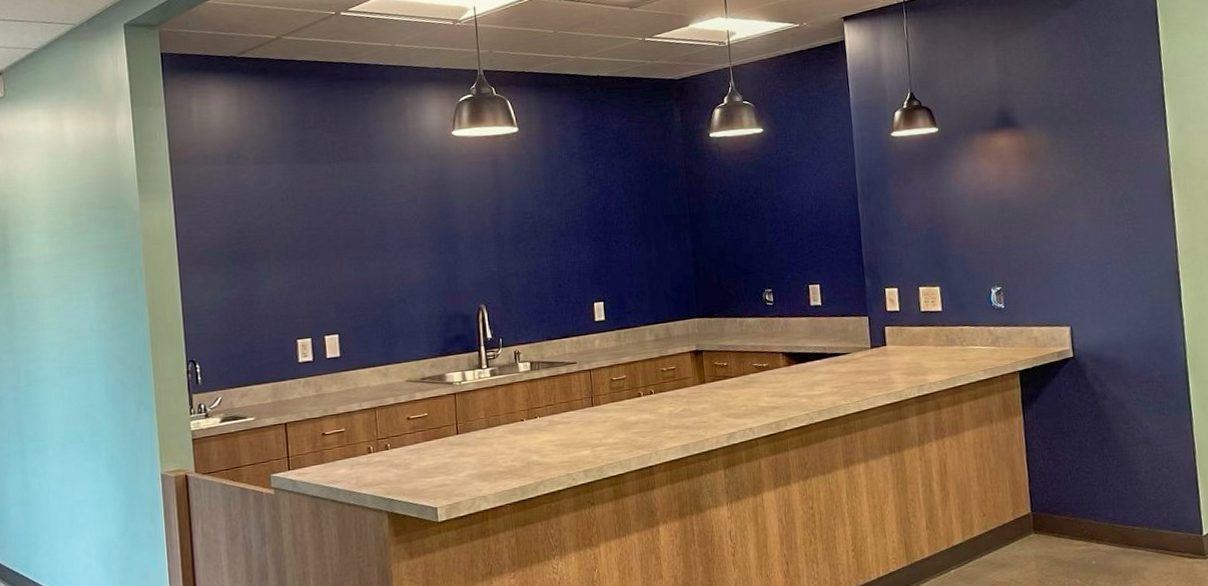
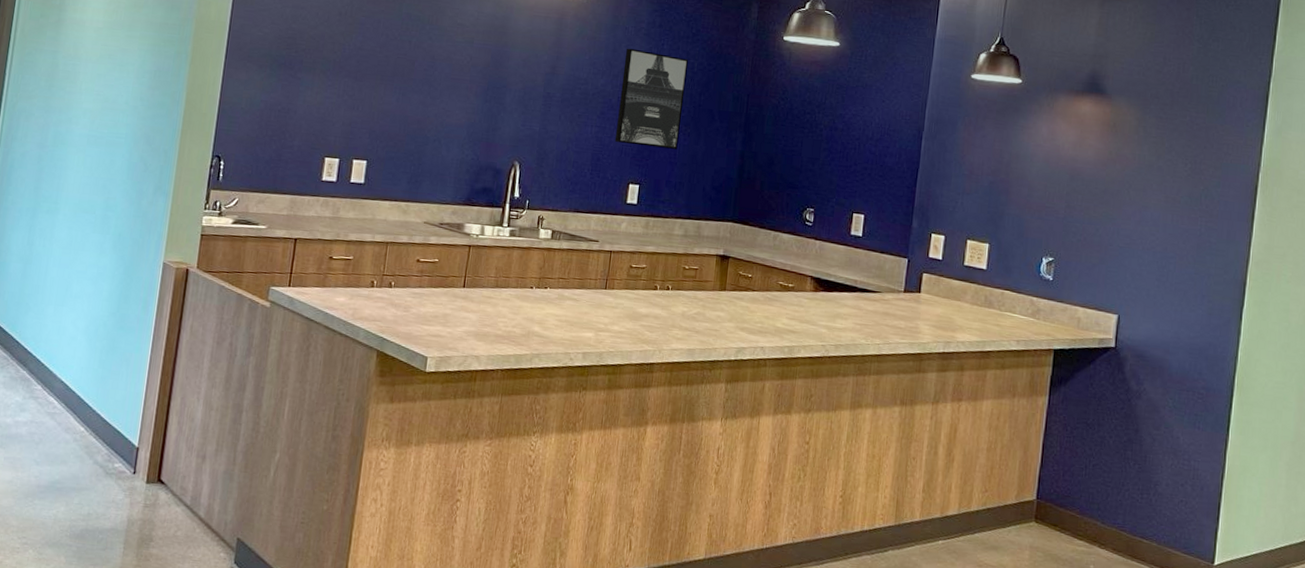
wall art: none [563,173,632,266] -> present [614,48,688,149]

